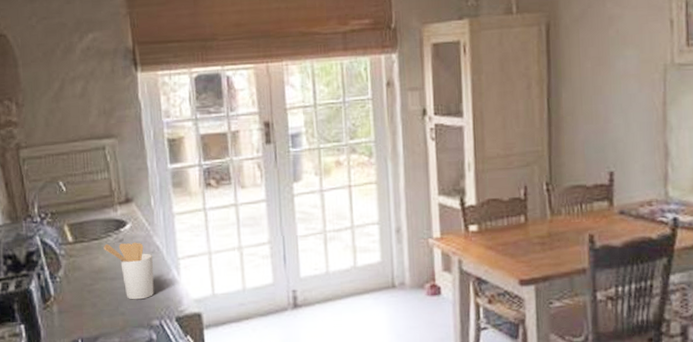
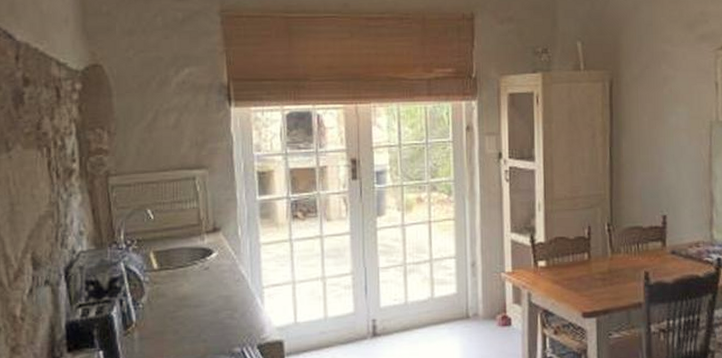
utensil holder: present [103,242,154,300] -> none [189,270,237,327]

